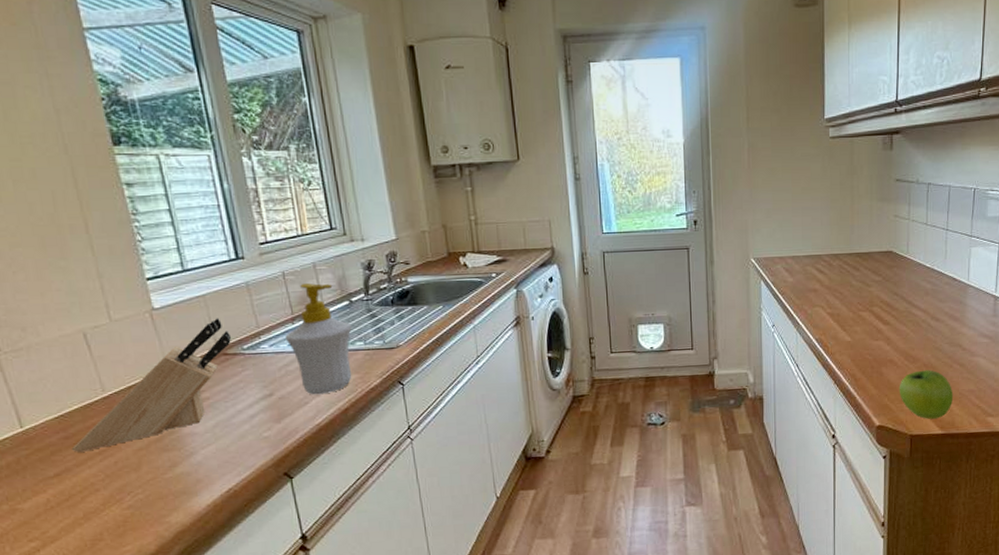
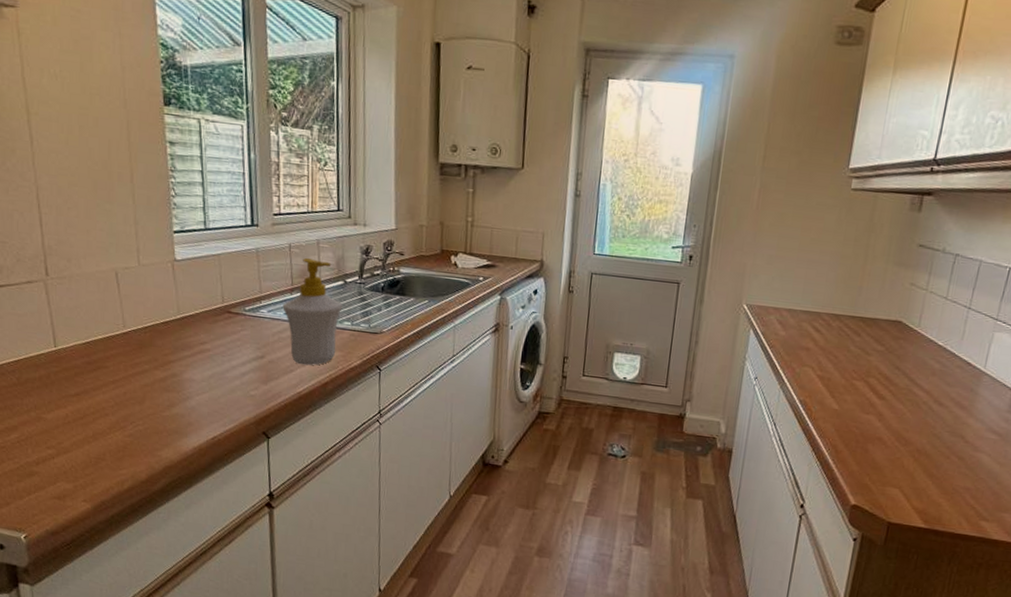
knife block: present [71,318,231,452] -> none [91,277,236,378]
fruit: present [899,370,954,419] -> none [883,455,946,511]

